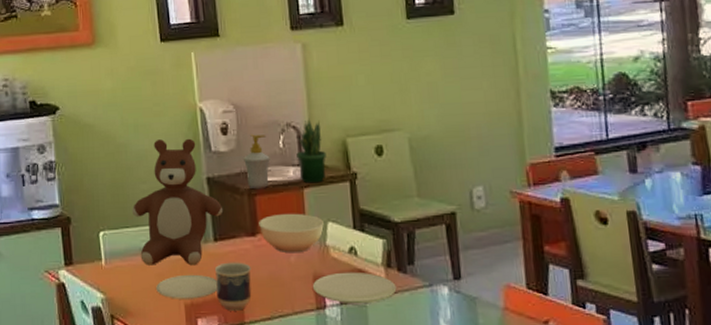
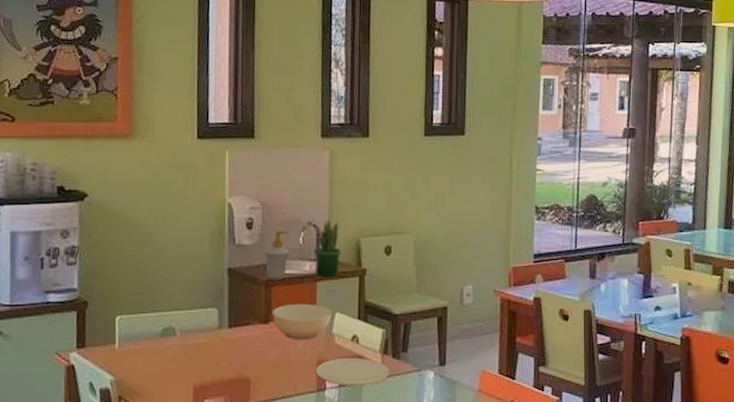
teddy bear: present [132,138,224,266] -> none [151,231,241,350]
plate: present [156,274,218,299] -> none [167,358,228,382]
cup: present [214,262,252,311] -> none [225,347,261,392]

